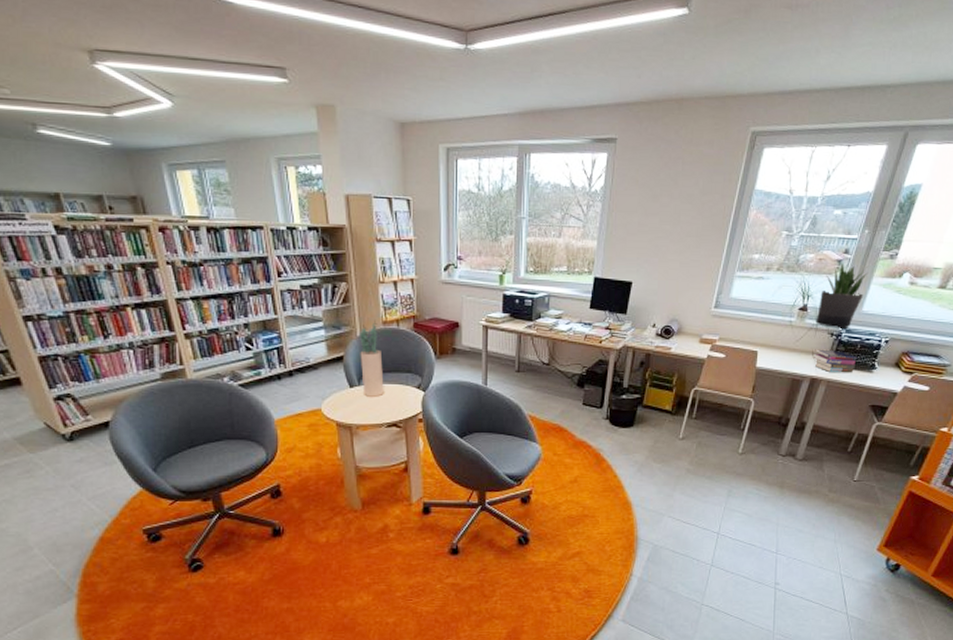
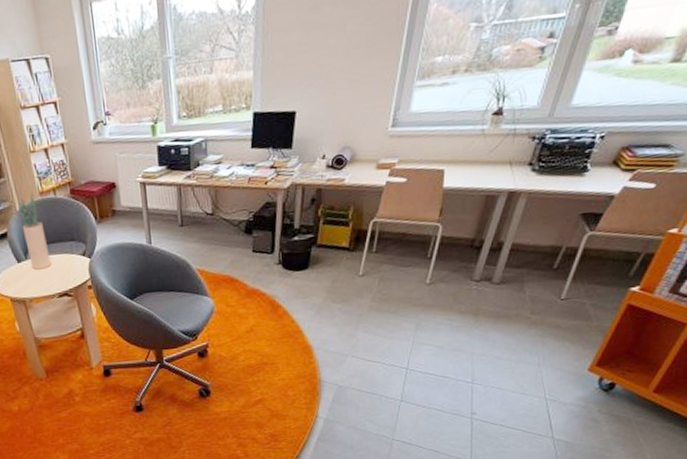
books: present [813,349,857,373] -> none [511,155,565,183]
planter: present [816,260,869,328] -> none [513,47,580,131]

